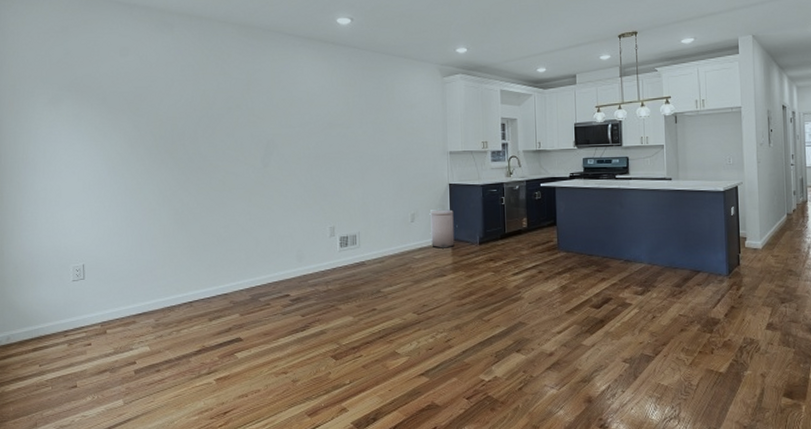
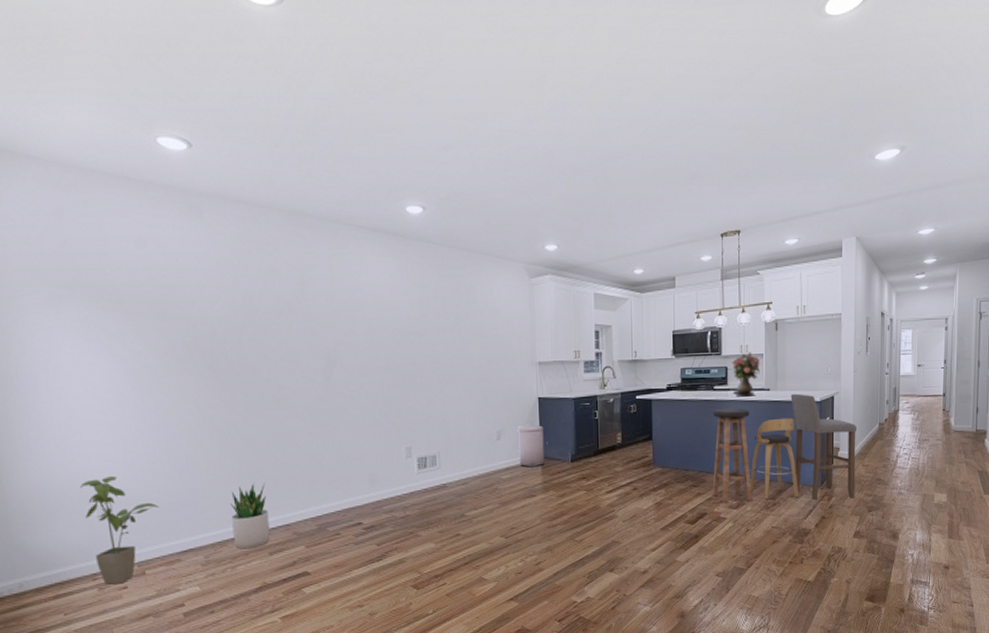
house plant: none [62,246,122,341] -> present [80,476,159,585]
planter: none [179,255,211,315] -> present [230,482,270,550]
bar stool: none [615,197,658,289] -> present [712,408,752,504]
bouquet: none [632,143,661,187] -> present [731,351,760,398]
bar stool: none [655,206,707,287] -> present [750,418,799,500]
bar stool: none [693,183,766,289] -> present [790,393,857,500]

